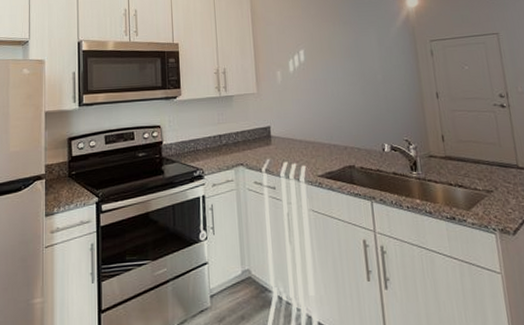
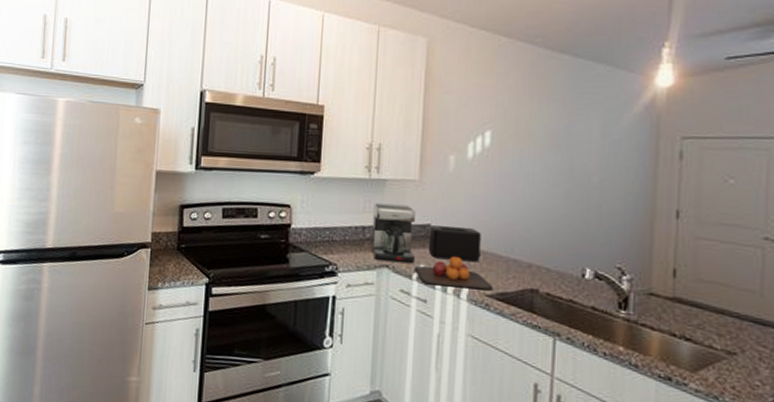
coffee maker: none [225,113,262,160] -> present [371,203,415,263]
chopping board: none [262,148,322,174] -> present [414,255,492,291]
toaster: none [269,125,311,153] -> present [428,225,482,262]

